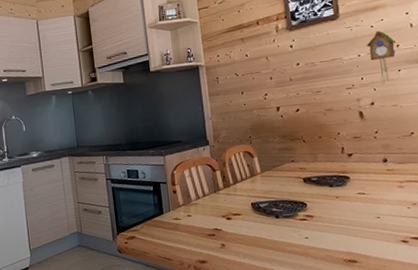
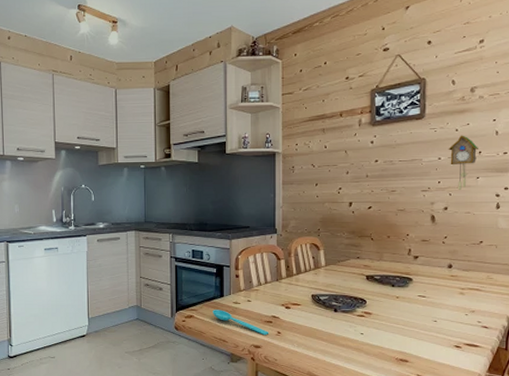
spoon: none [154,227,214,250] -> present [213,310,269,336]

